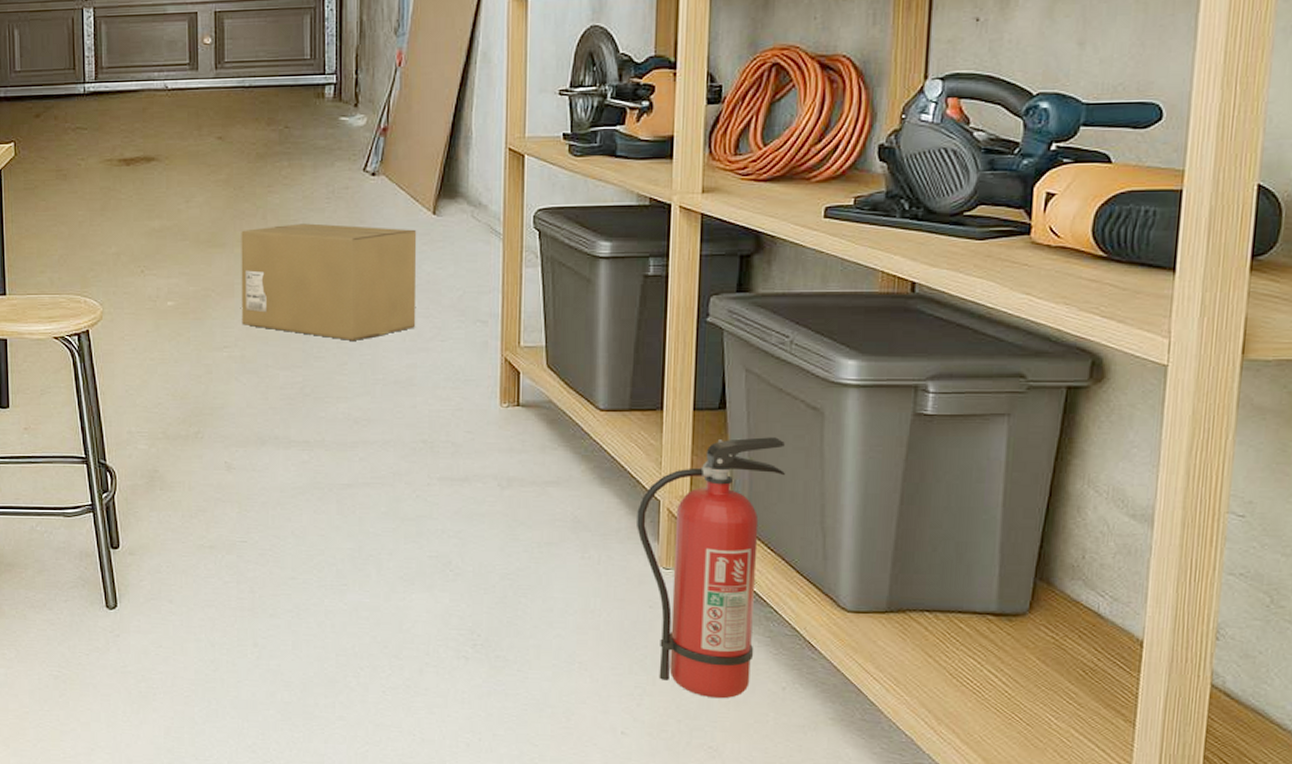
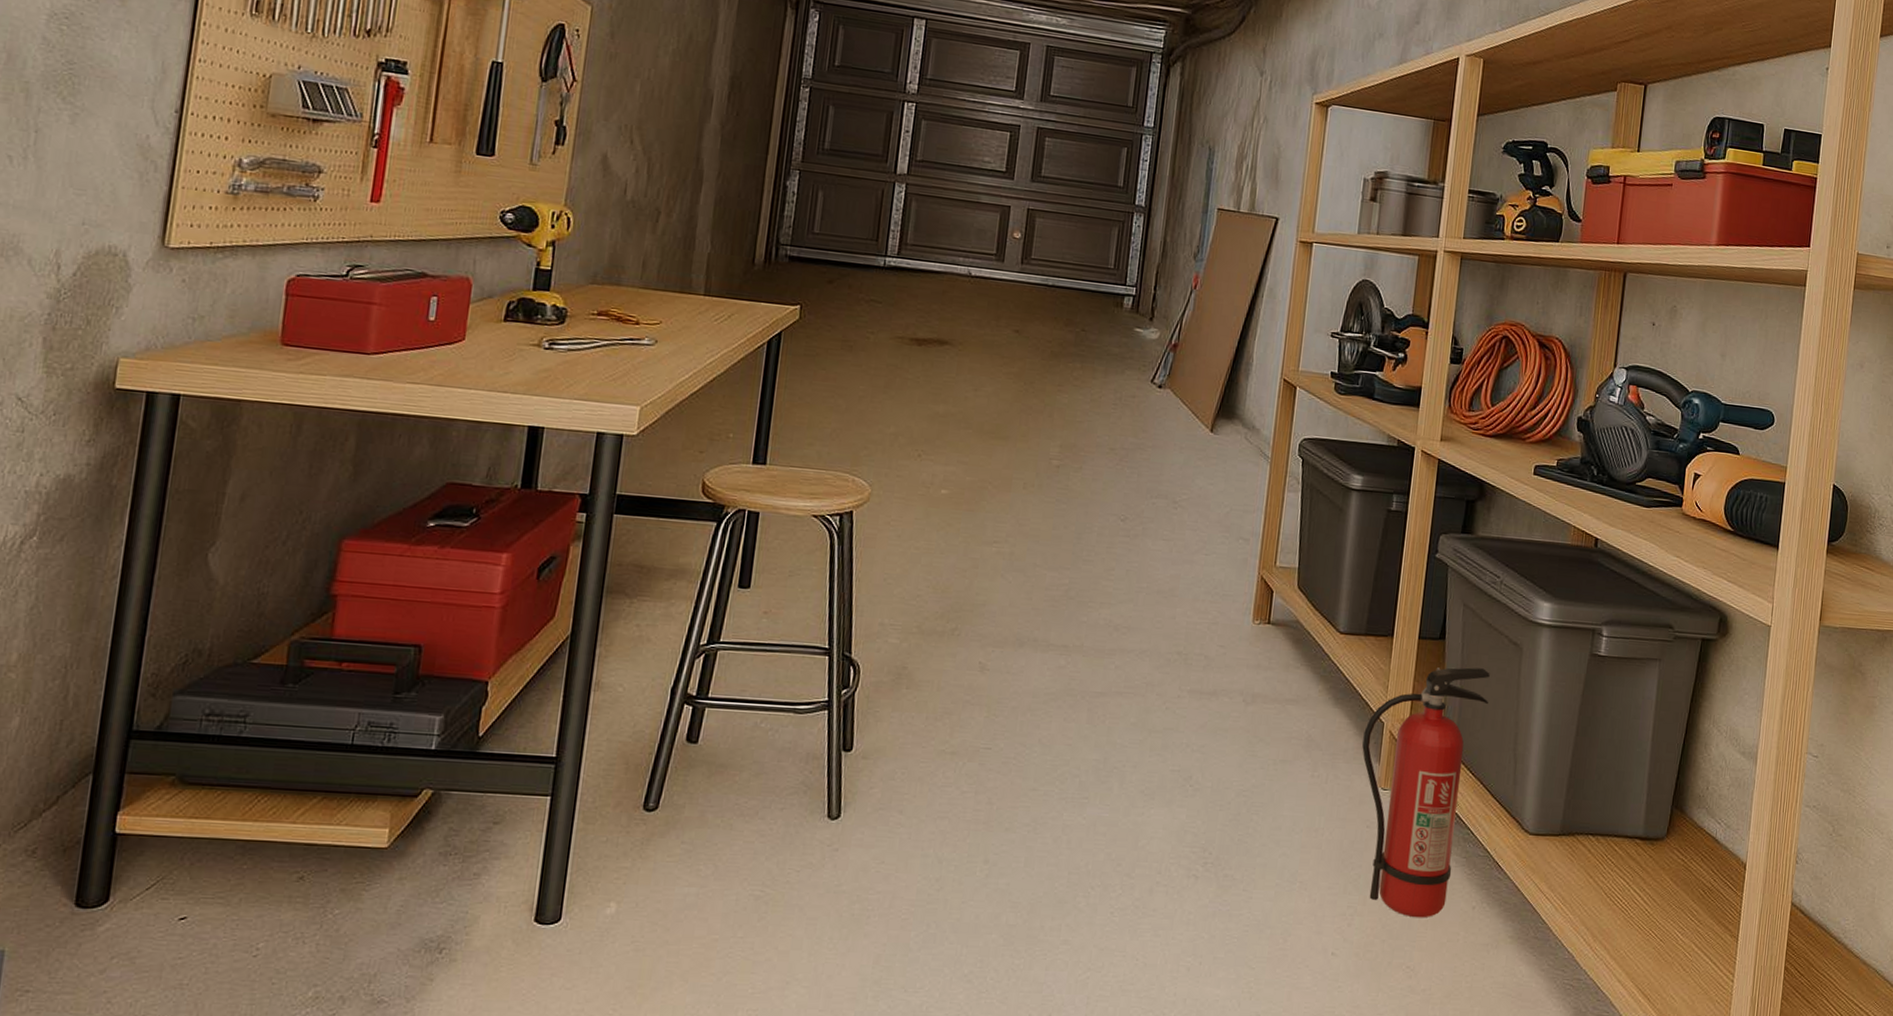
box: present [241,223,417,340] -> none [1015,424,1194,547]

